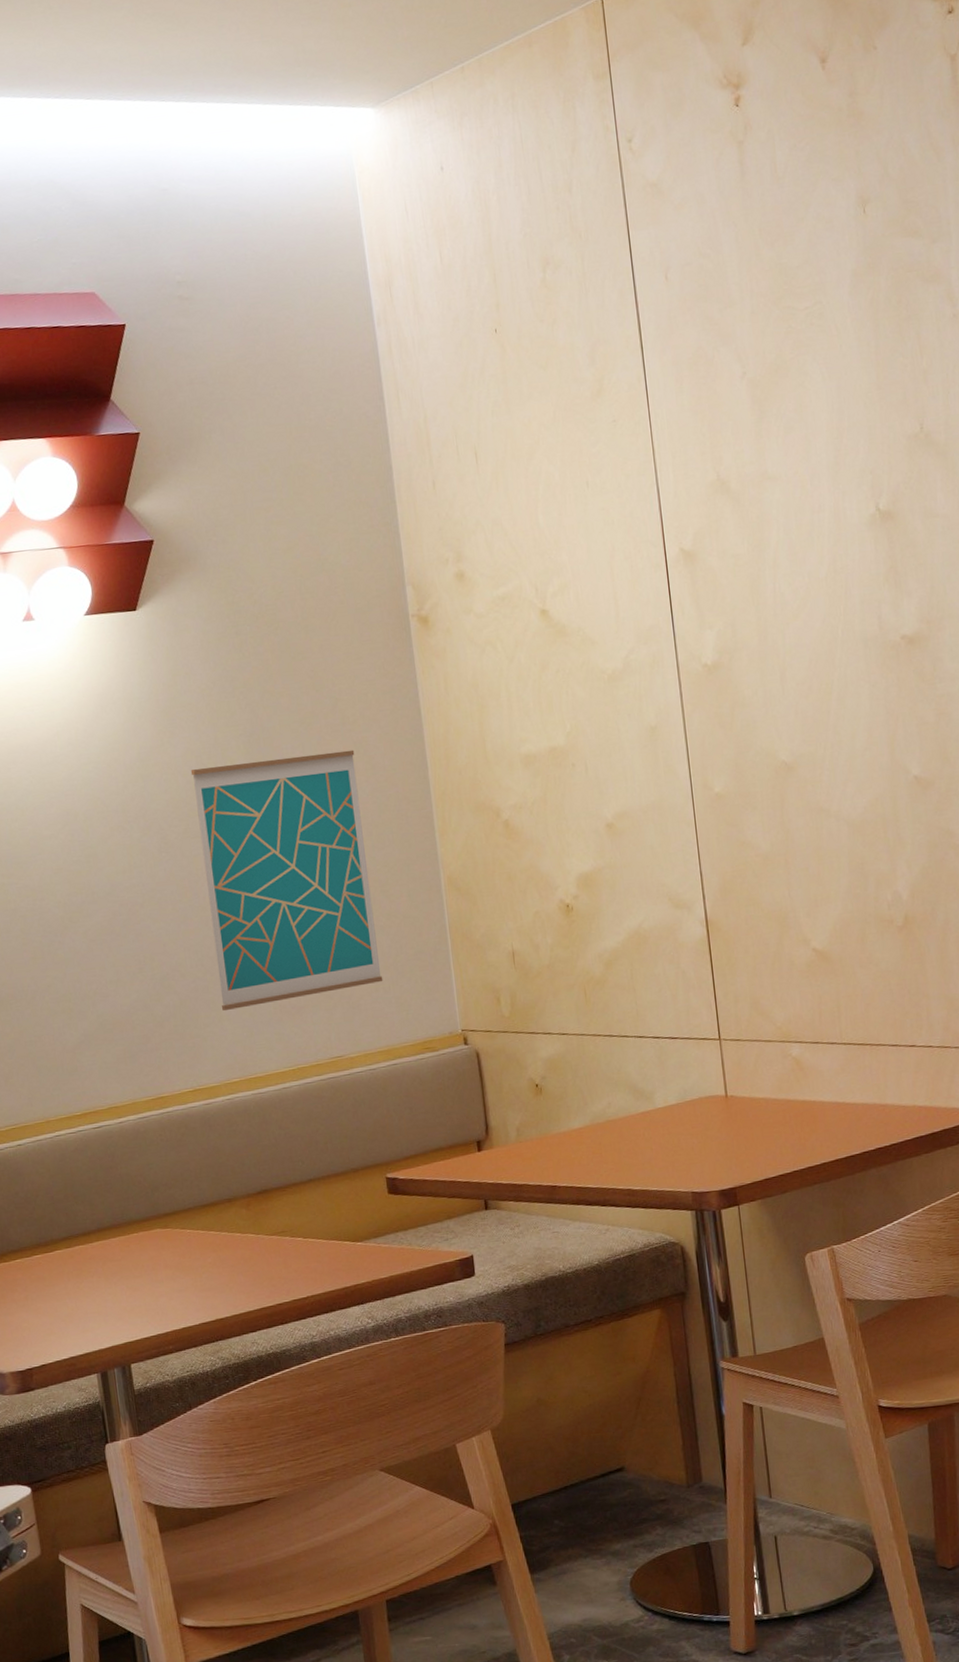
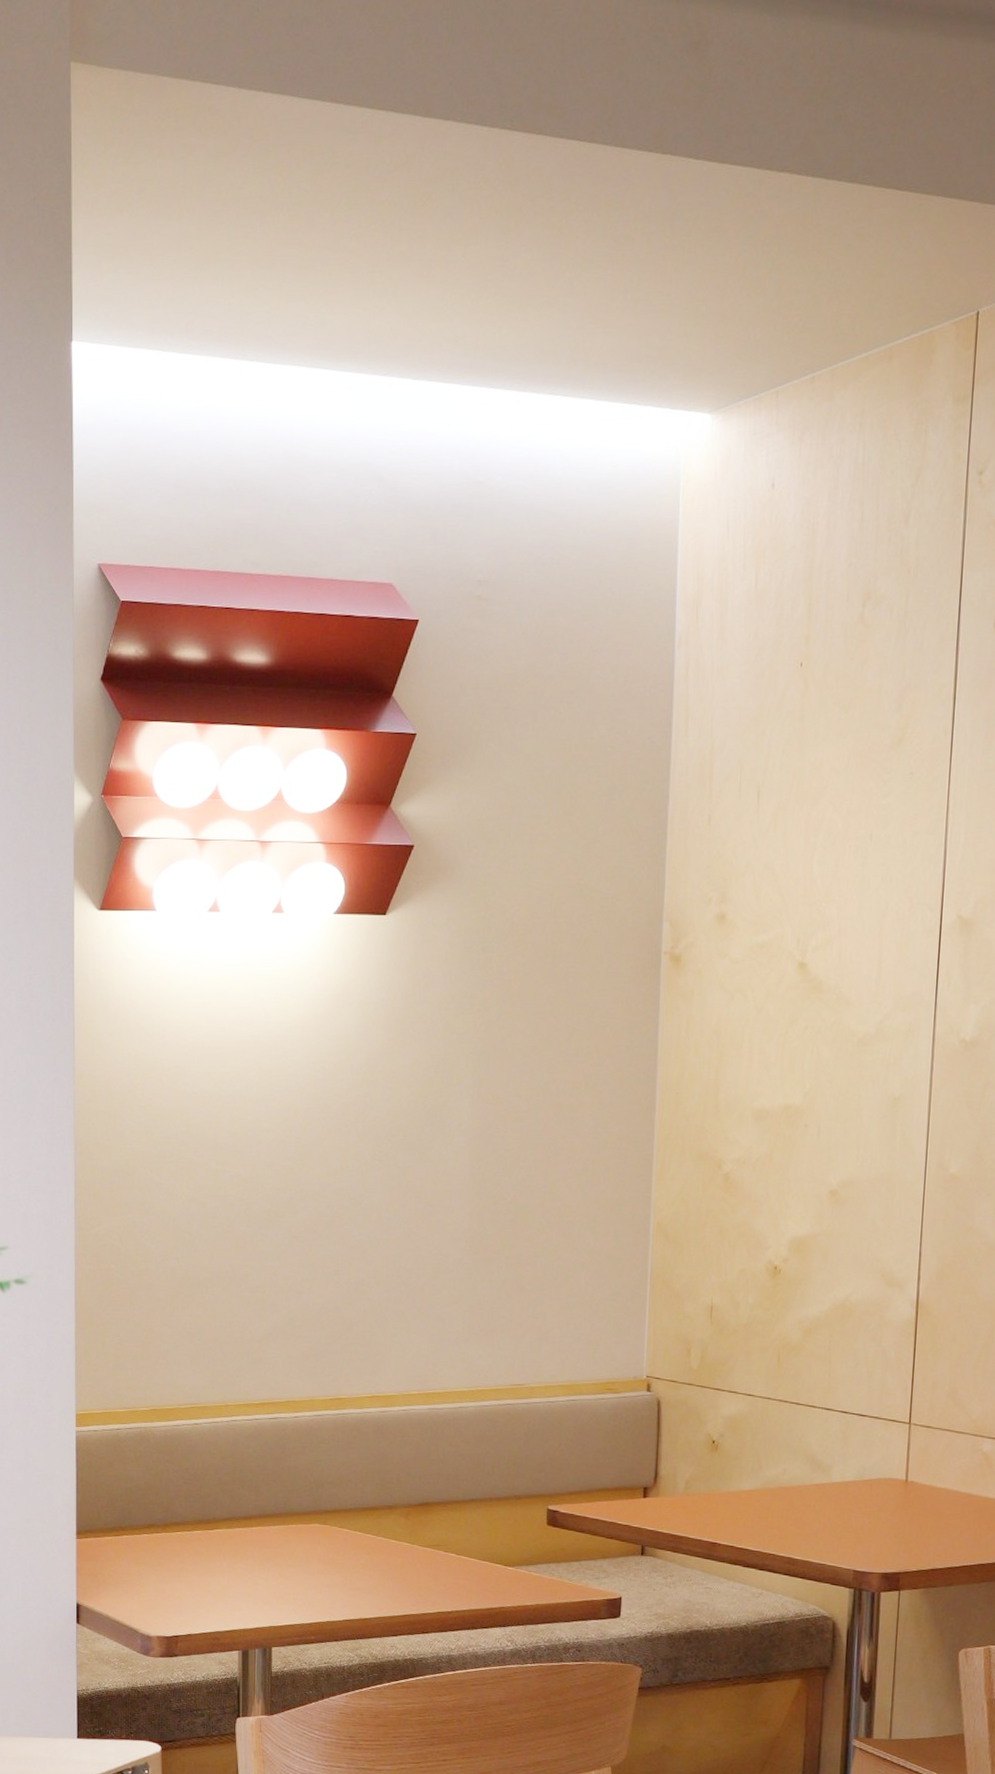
wall art: present [190,749,383,1011] -> none [411,1081,584,1324]

